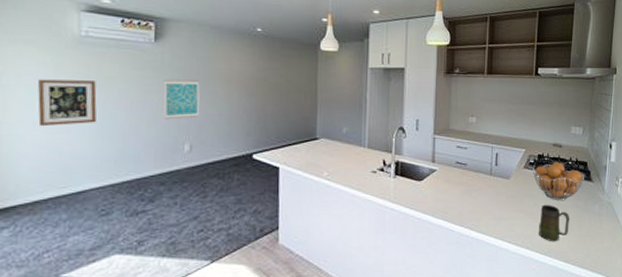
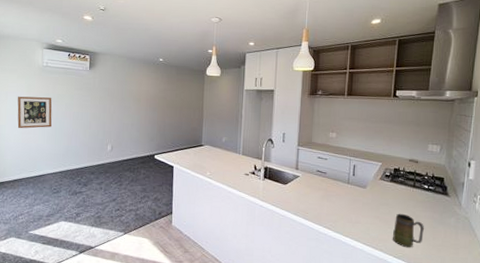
wall art: present [163,79,200,120] -> none [94,97,119,127]
fruit basket: present [532,162,584,201] -> none [388,176,440,212]

